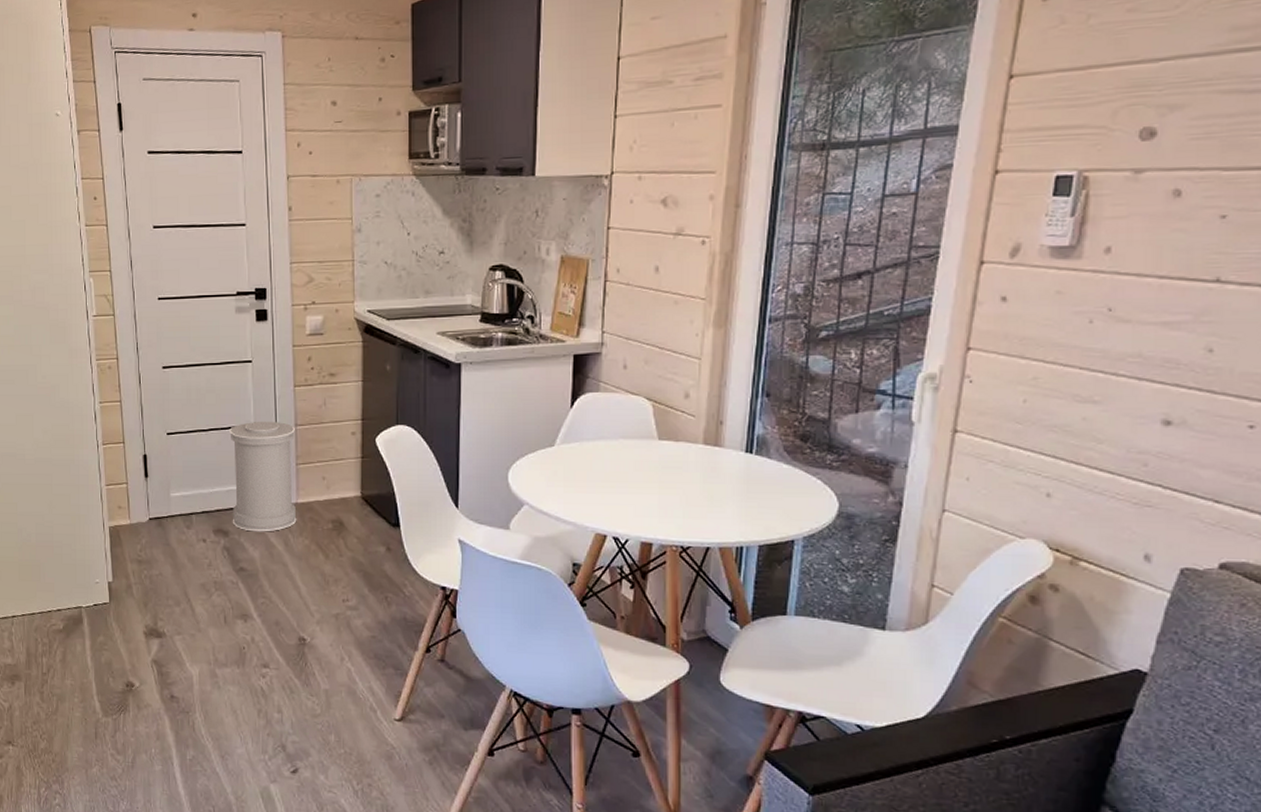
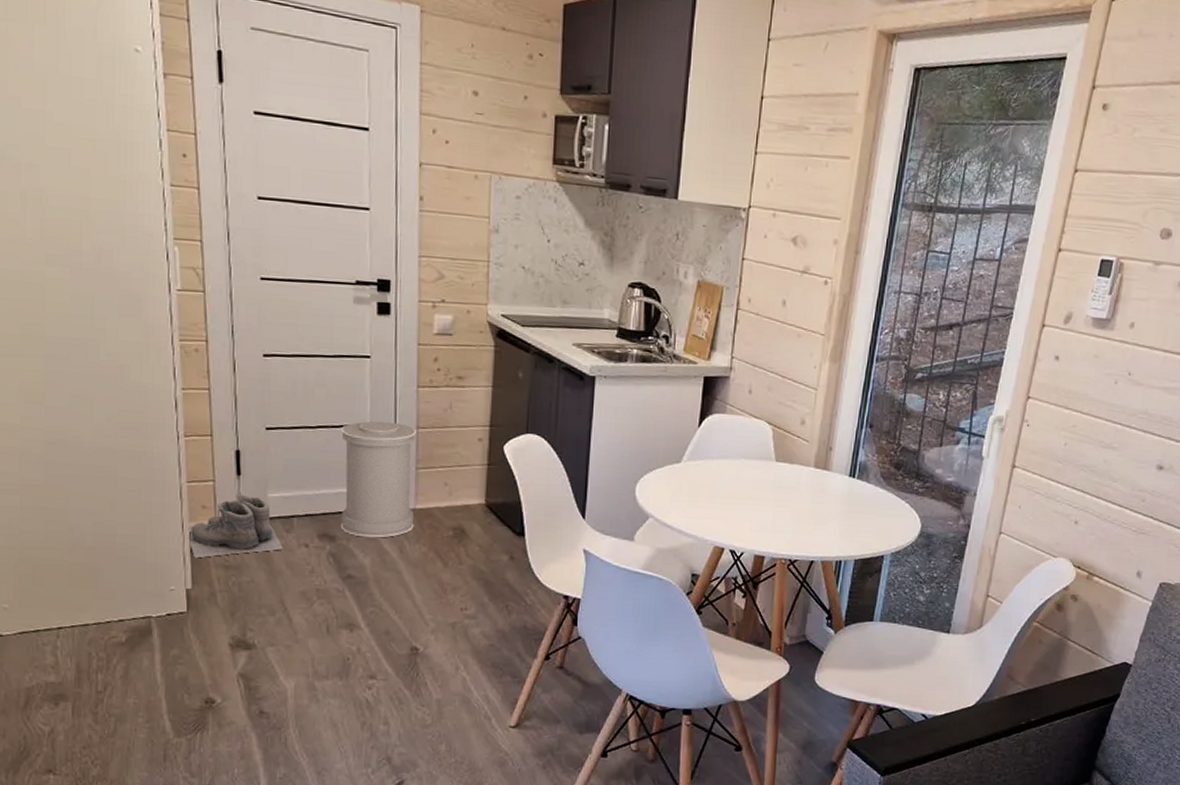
boots: none [107,493,185,554] -> present [186,492,283,559]

